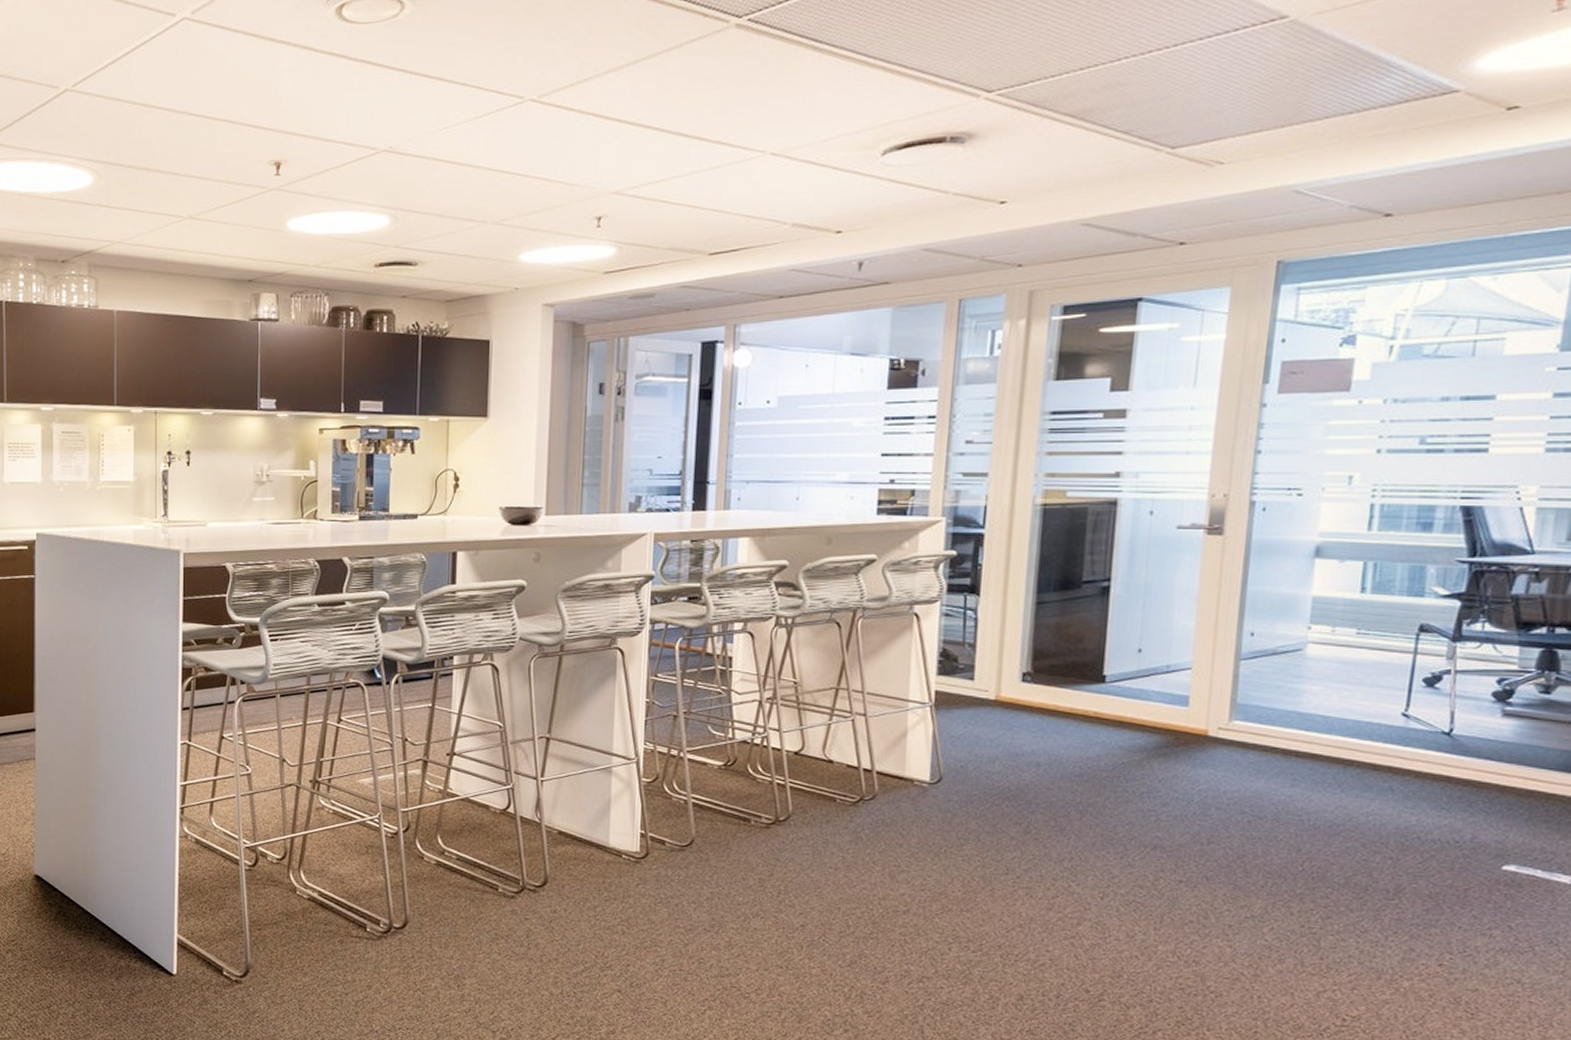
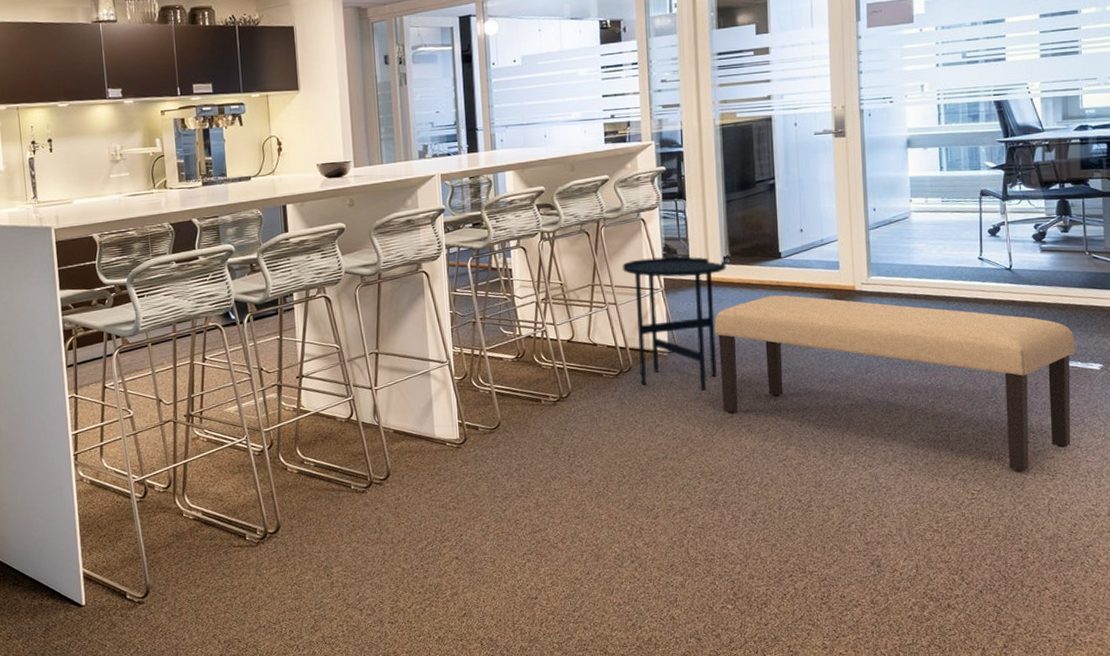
side table: none [880,663,1026,836] -> present [622,256,726,390]
bench: none [995,729,1537,1003] -> present [714,295,1075,472]

